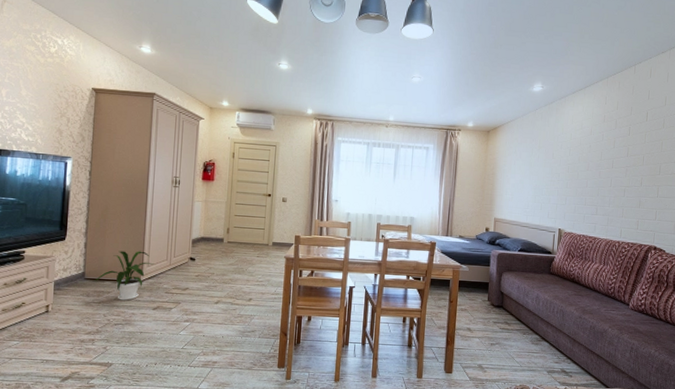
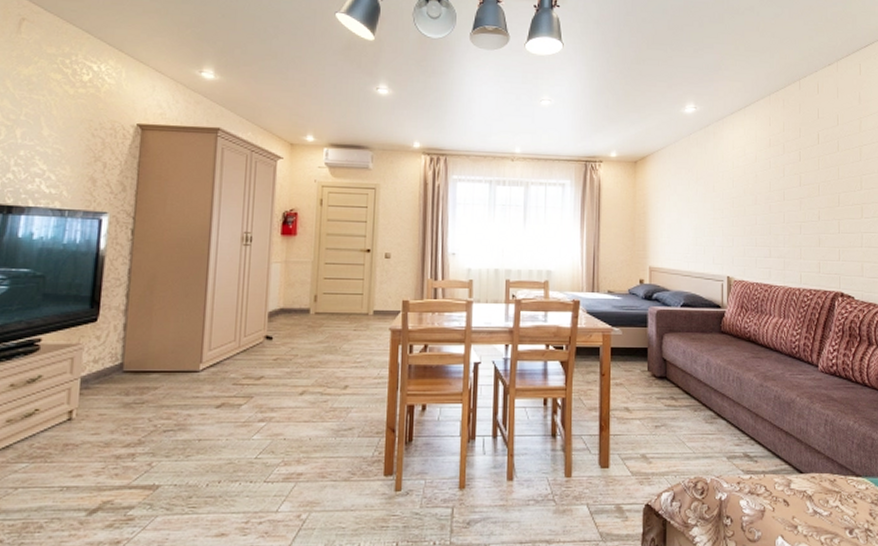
house plant: present [95,251,154,301] -> none [137,330,218,398]

